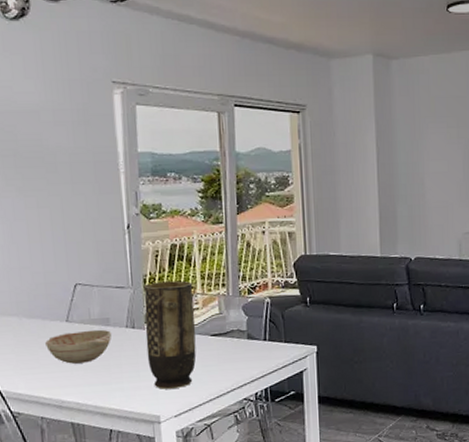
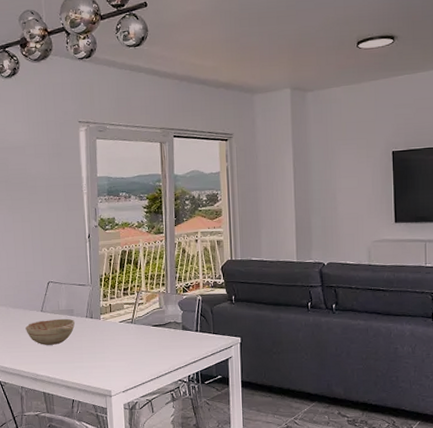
vase: present [143,280,197,389] -> none [100,280,141,369]

